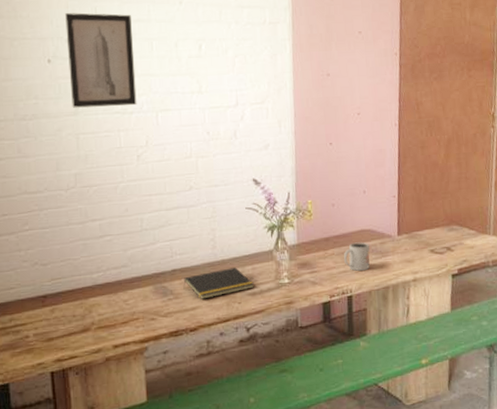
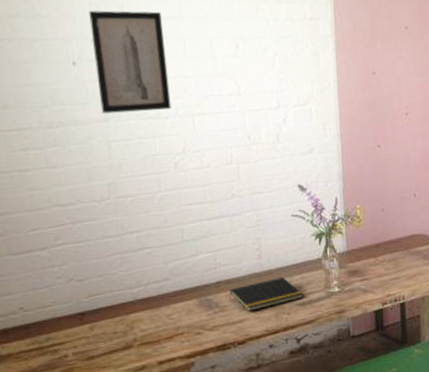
mug: present [343,242,370,272] -> none [394,247,423,278]

